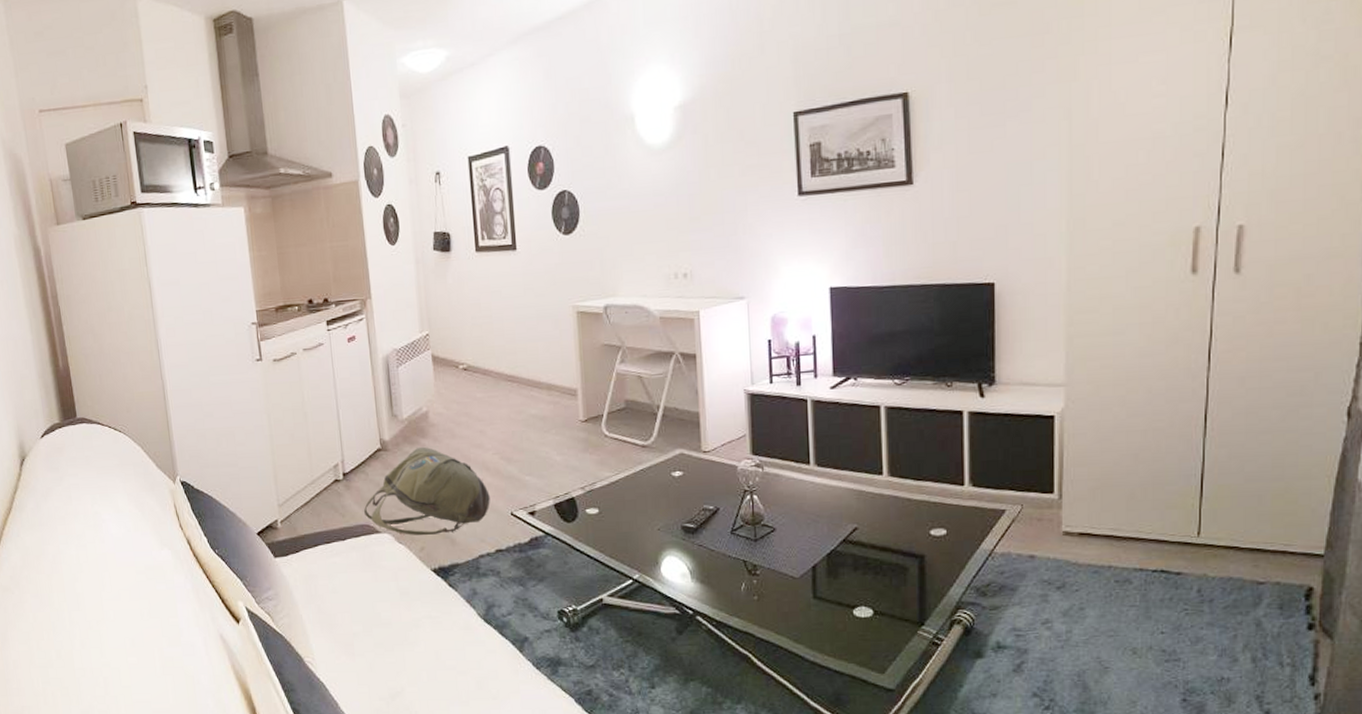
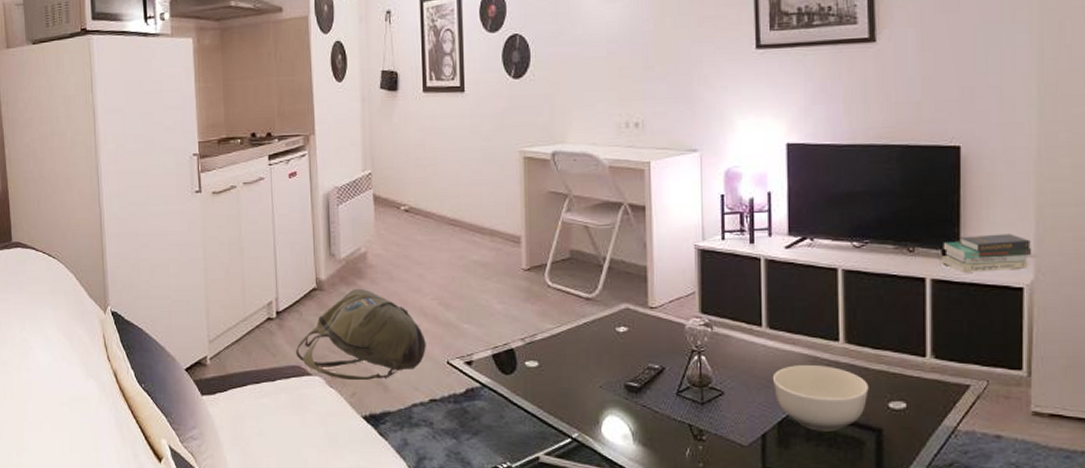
bowl: none [820,498,911,561] -> present [772,365,869,432]
books: none [977,365,1063,404] -> present [941,233,1032,272]

